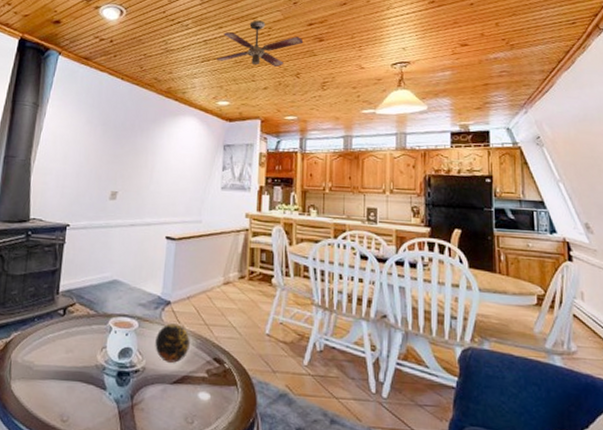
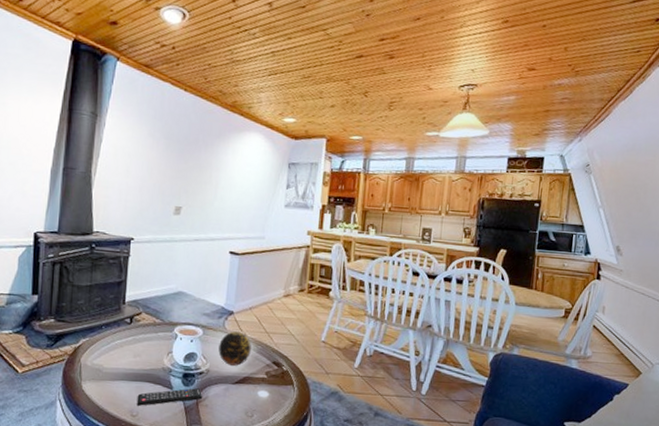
remote control: none [67,388,138,410] -> present [136,388,202,406]
ceiling fan: present [216,20,304,67] -> none [283,32,374,84]

